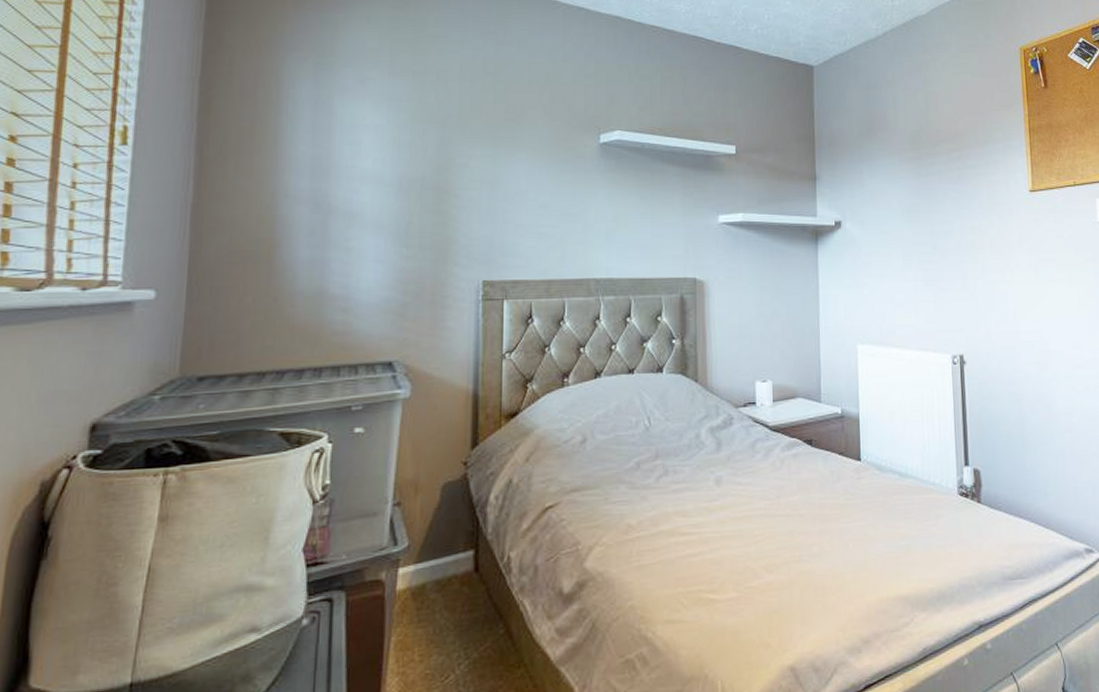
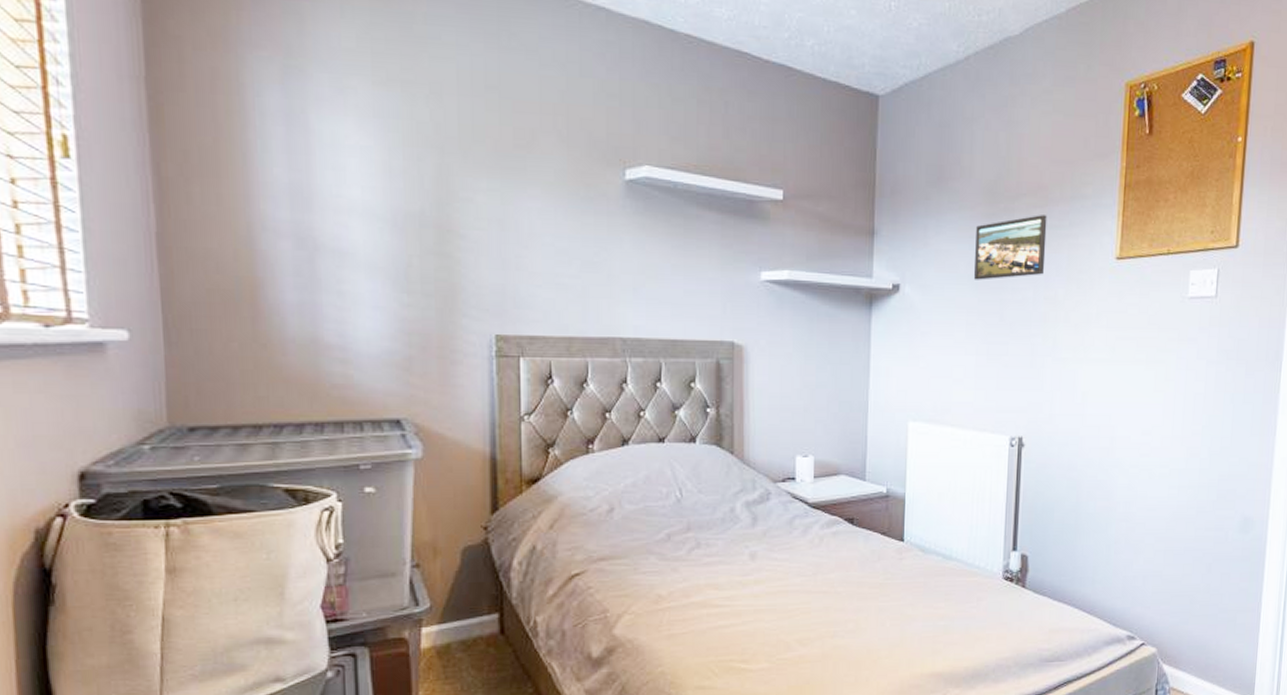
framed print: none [904,157,968,215] -> present [974,215,1047,280]

